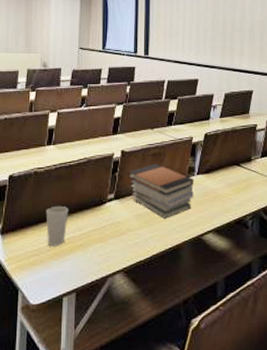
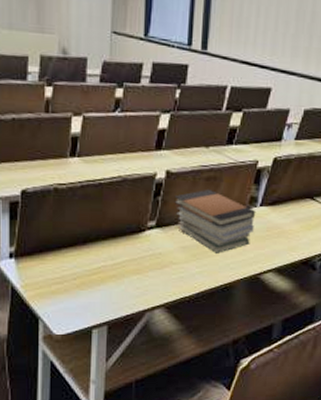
cup: present [45,206,69,247] -> none [69,231,99,275]

